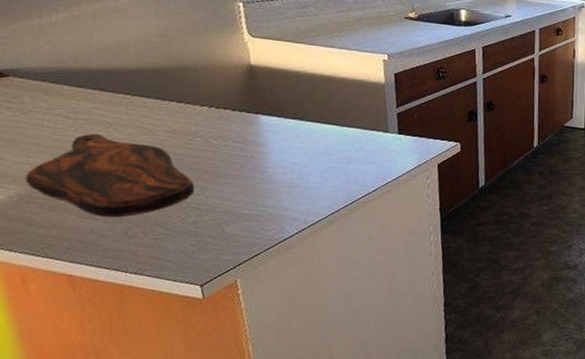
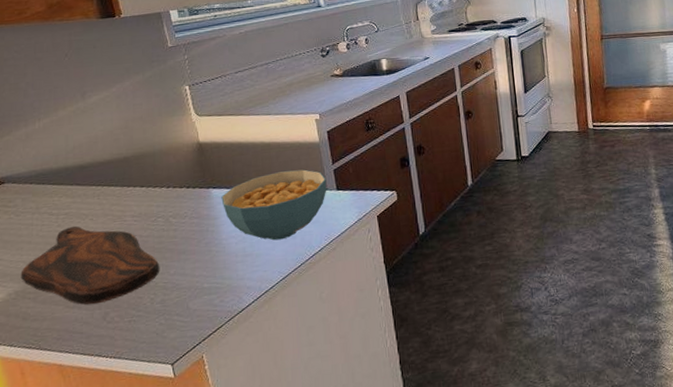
cereal bowl: none [270,107,389,176] -> present [221,169,327,241]

